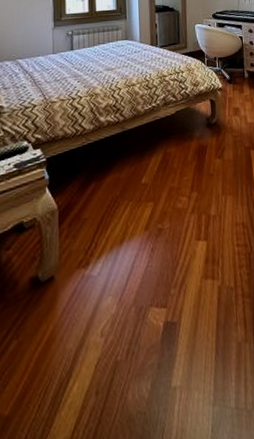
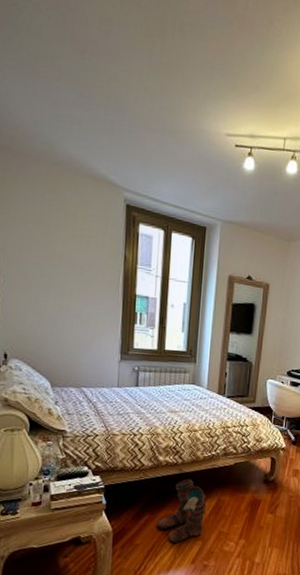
boots: none [104,135,154,211] -> present [157,478,207,544]

